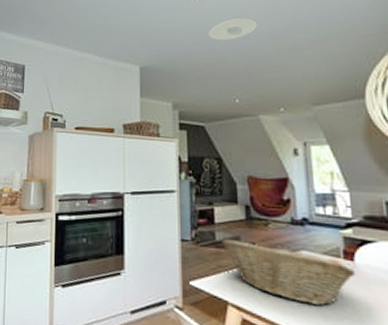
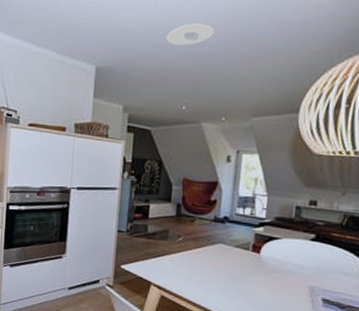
fruit basket: present [221,239,357,306] -> none [152,231,260,288]

